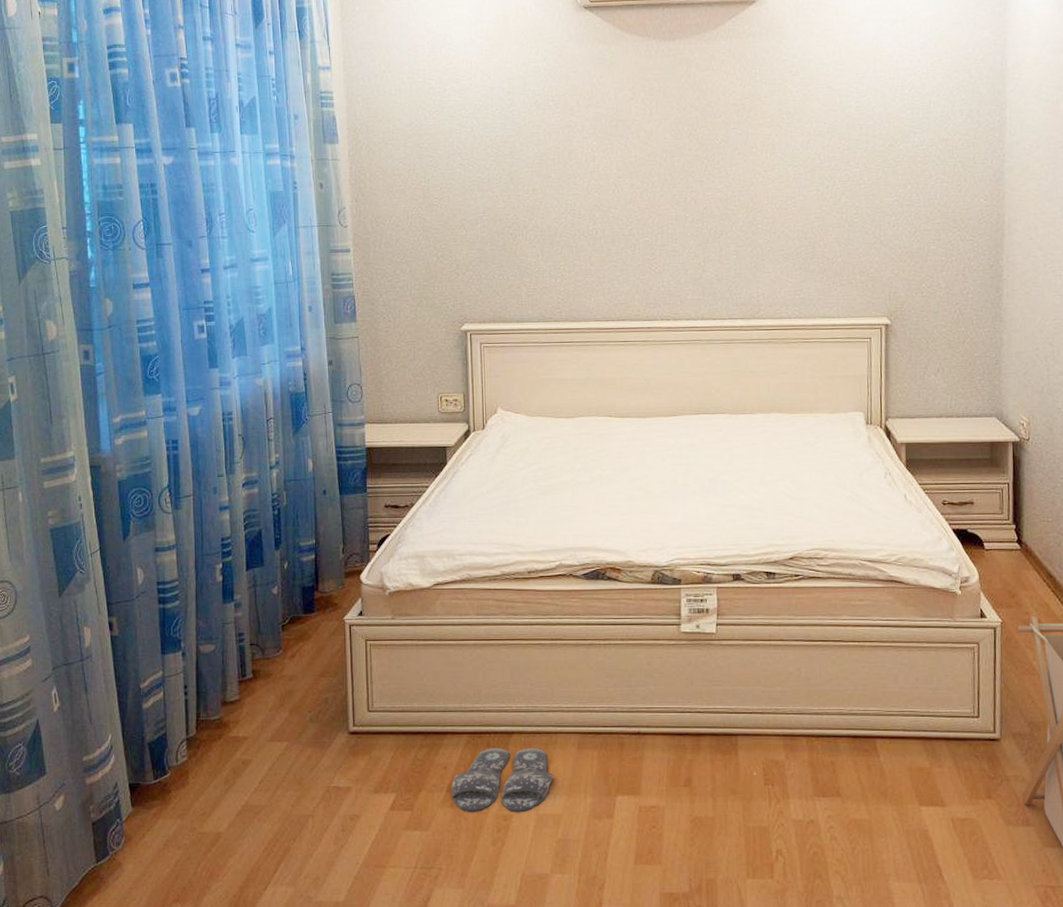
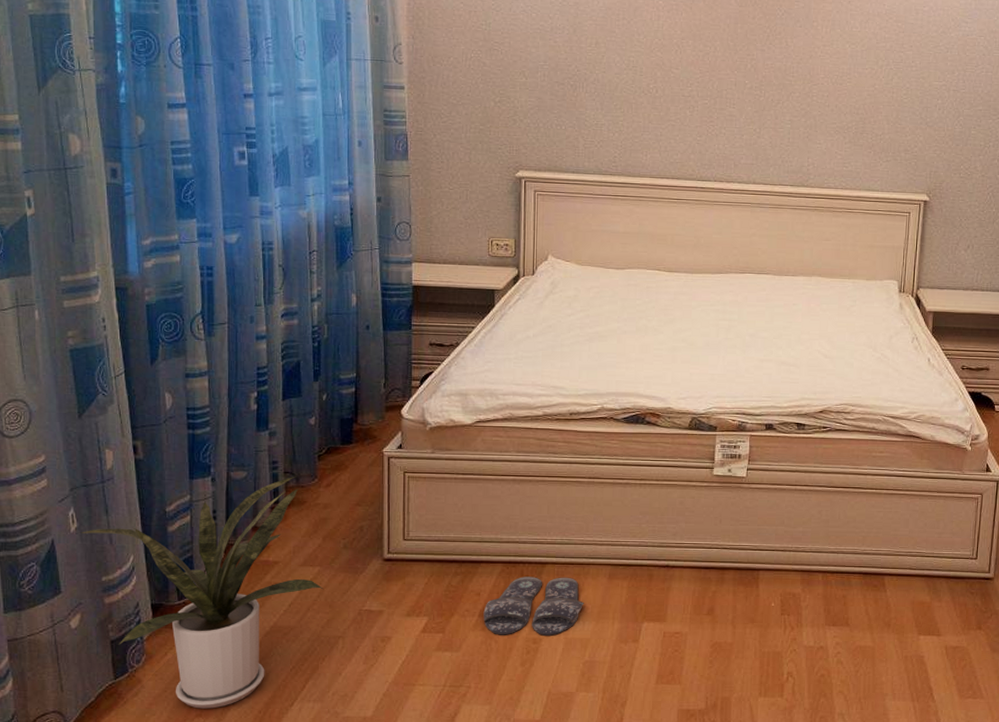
house plant: none [60,649,292,893] -> present [78,477,323,709]

